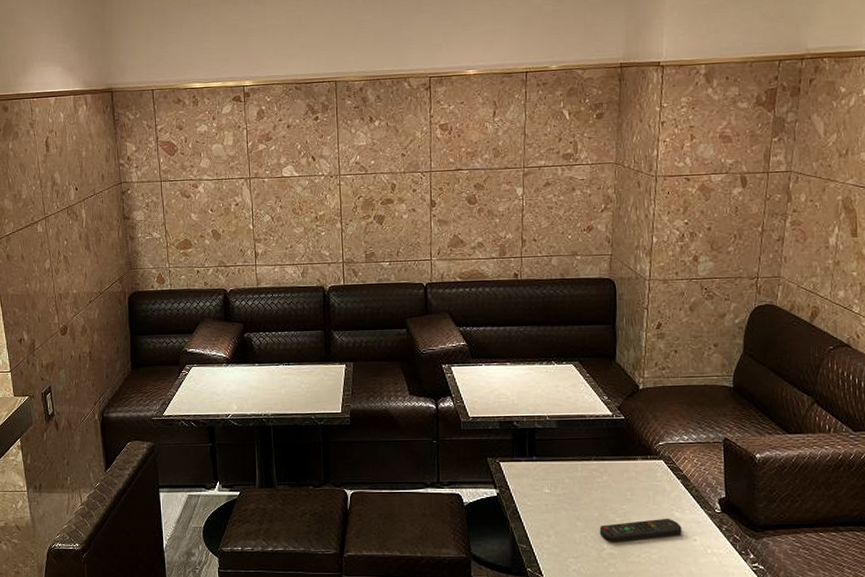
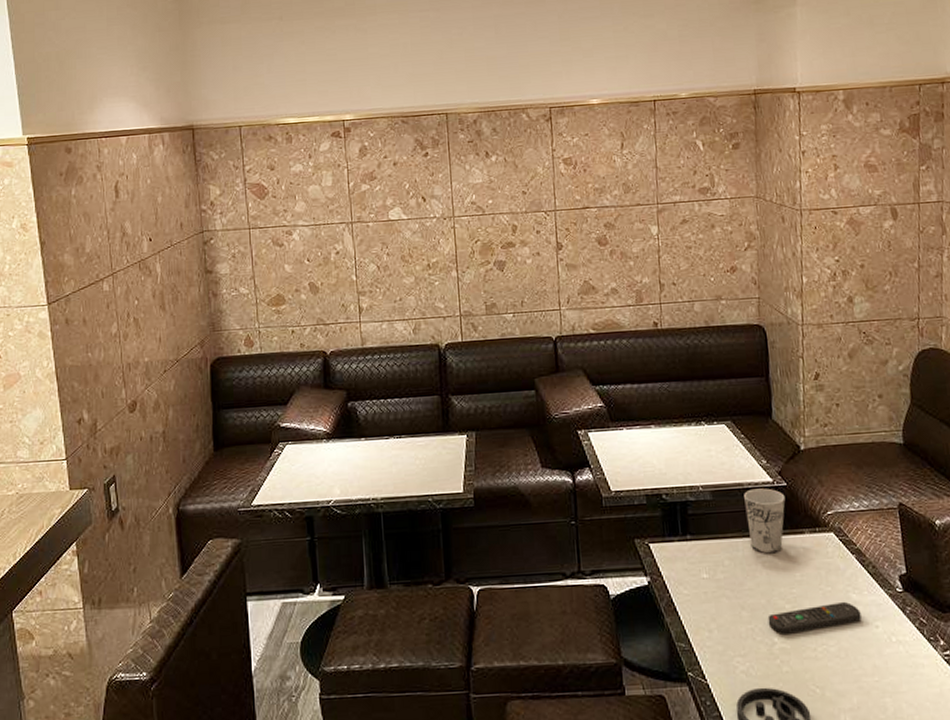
cup: none [586,420,622,476] -> present [744,488,786,554]

